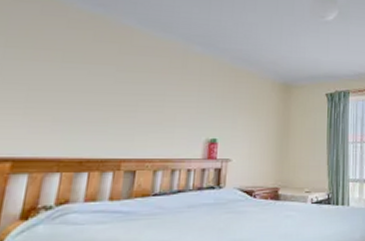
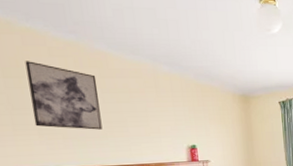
wall art: none [22,31,115,113] -> present [25,61,103,130]

